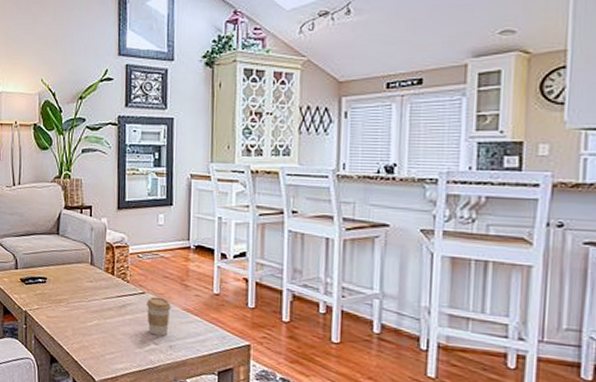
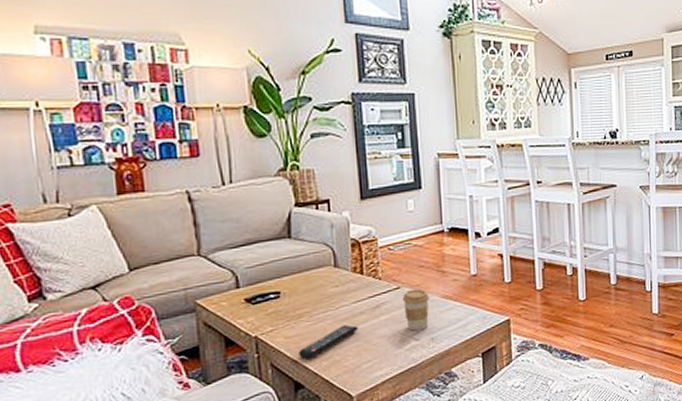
remote control: none [56,316,105,339] -> present [298,324,358,360]

